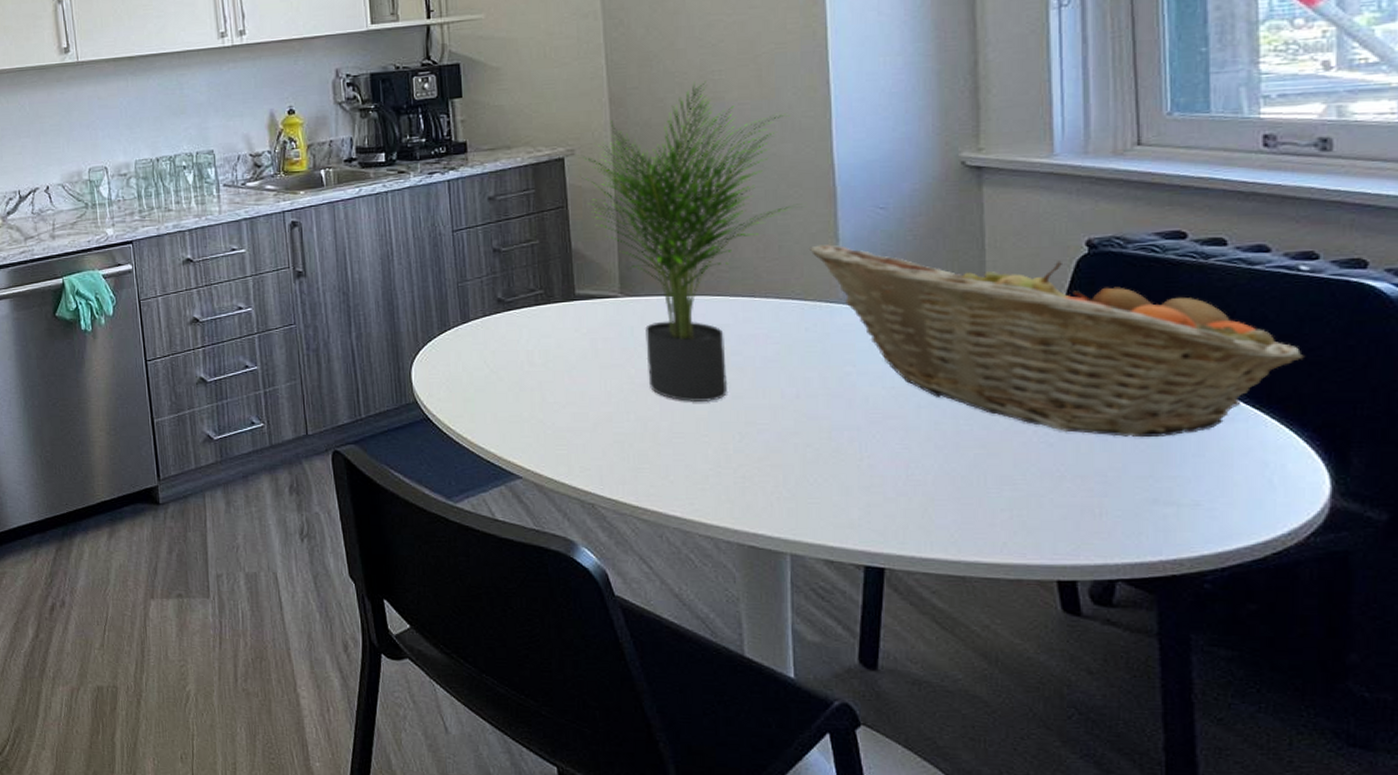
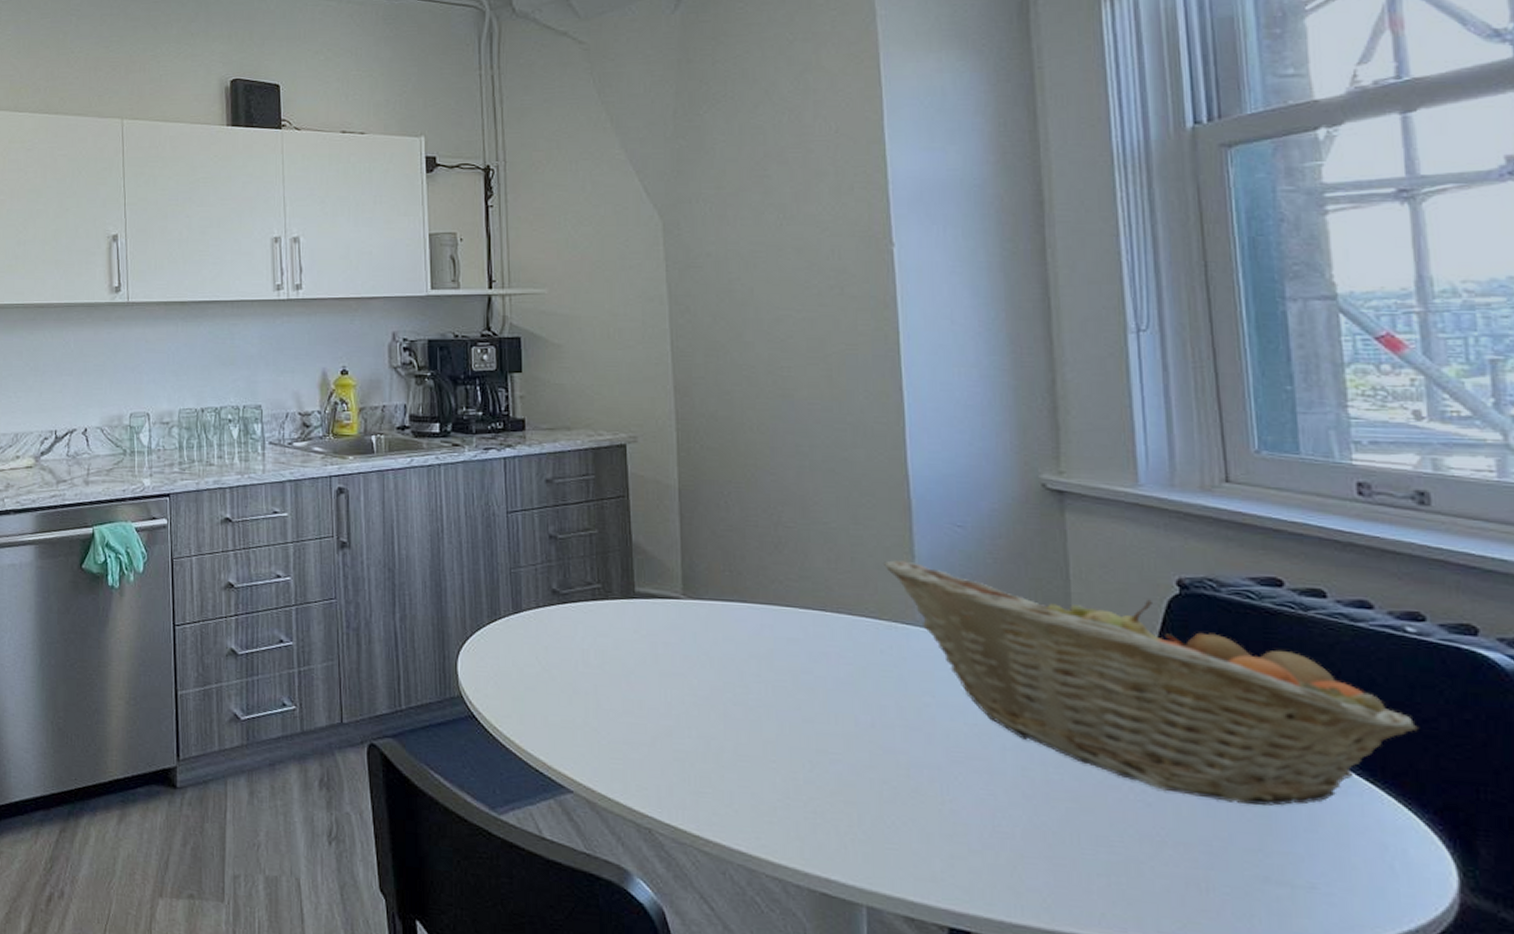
potted plant: present [581,81,803,401] -> none [644,376,876,723]

